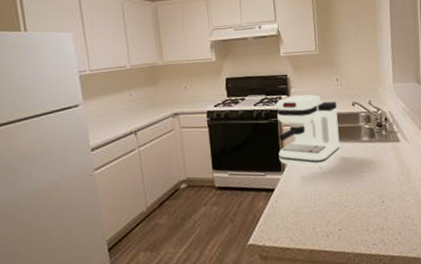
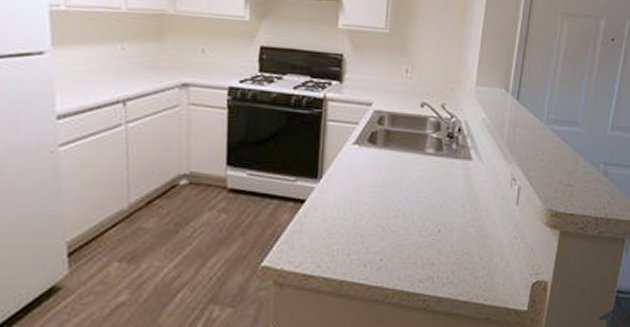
coffee maker: present [276,94,341,168] -> none [317,83,402,180]

